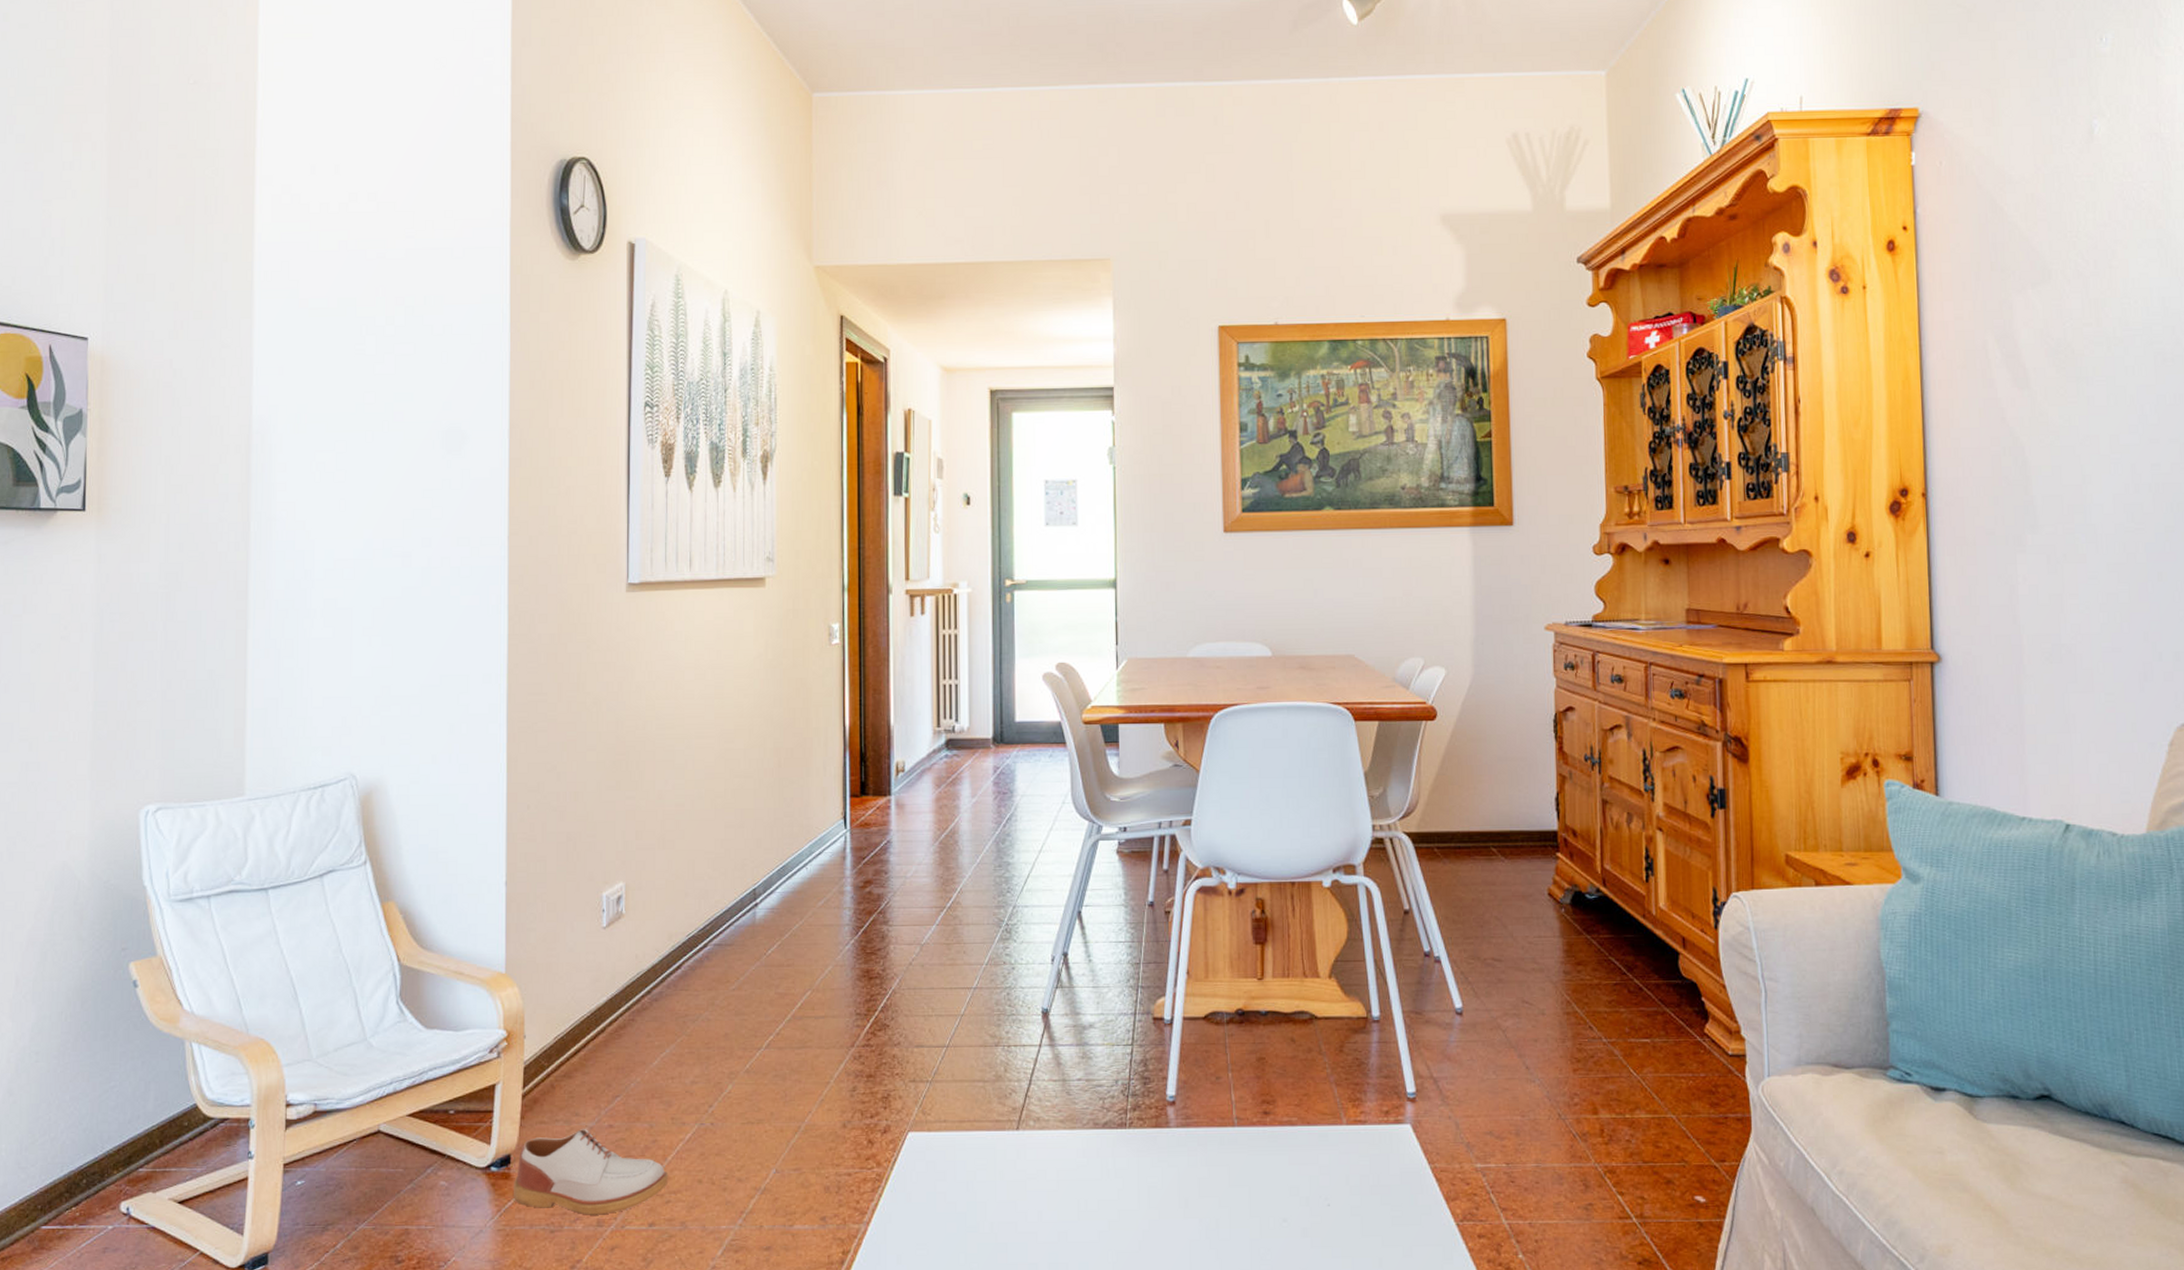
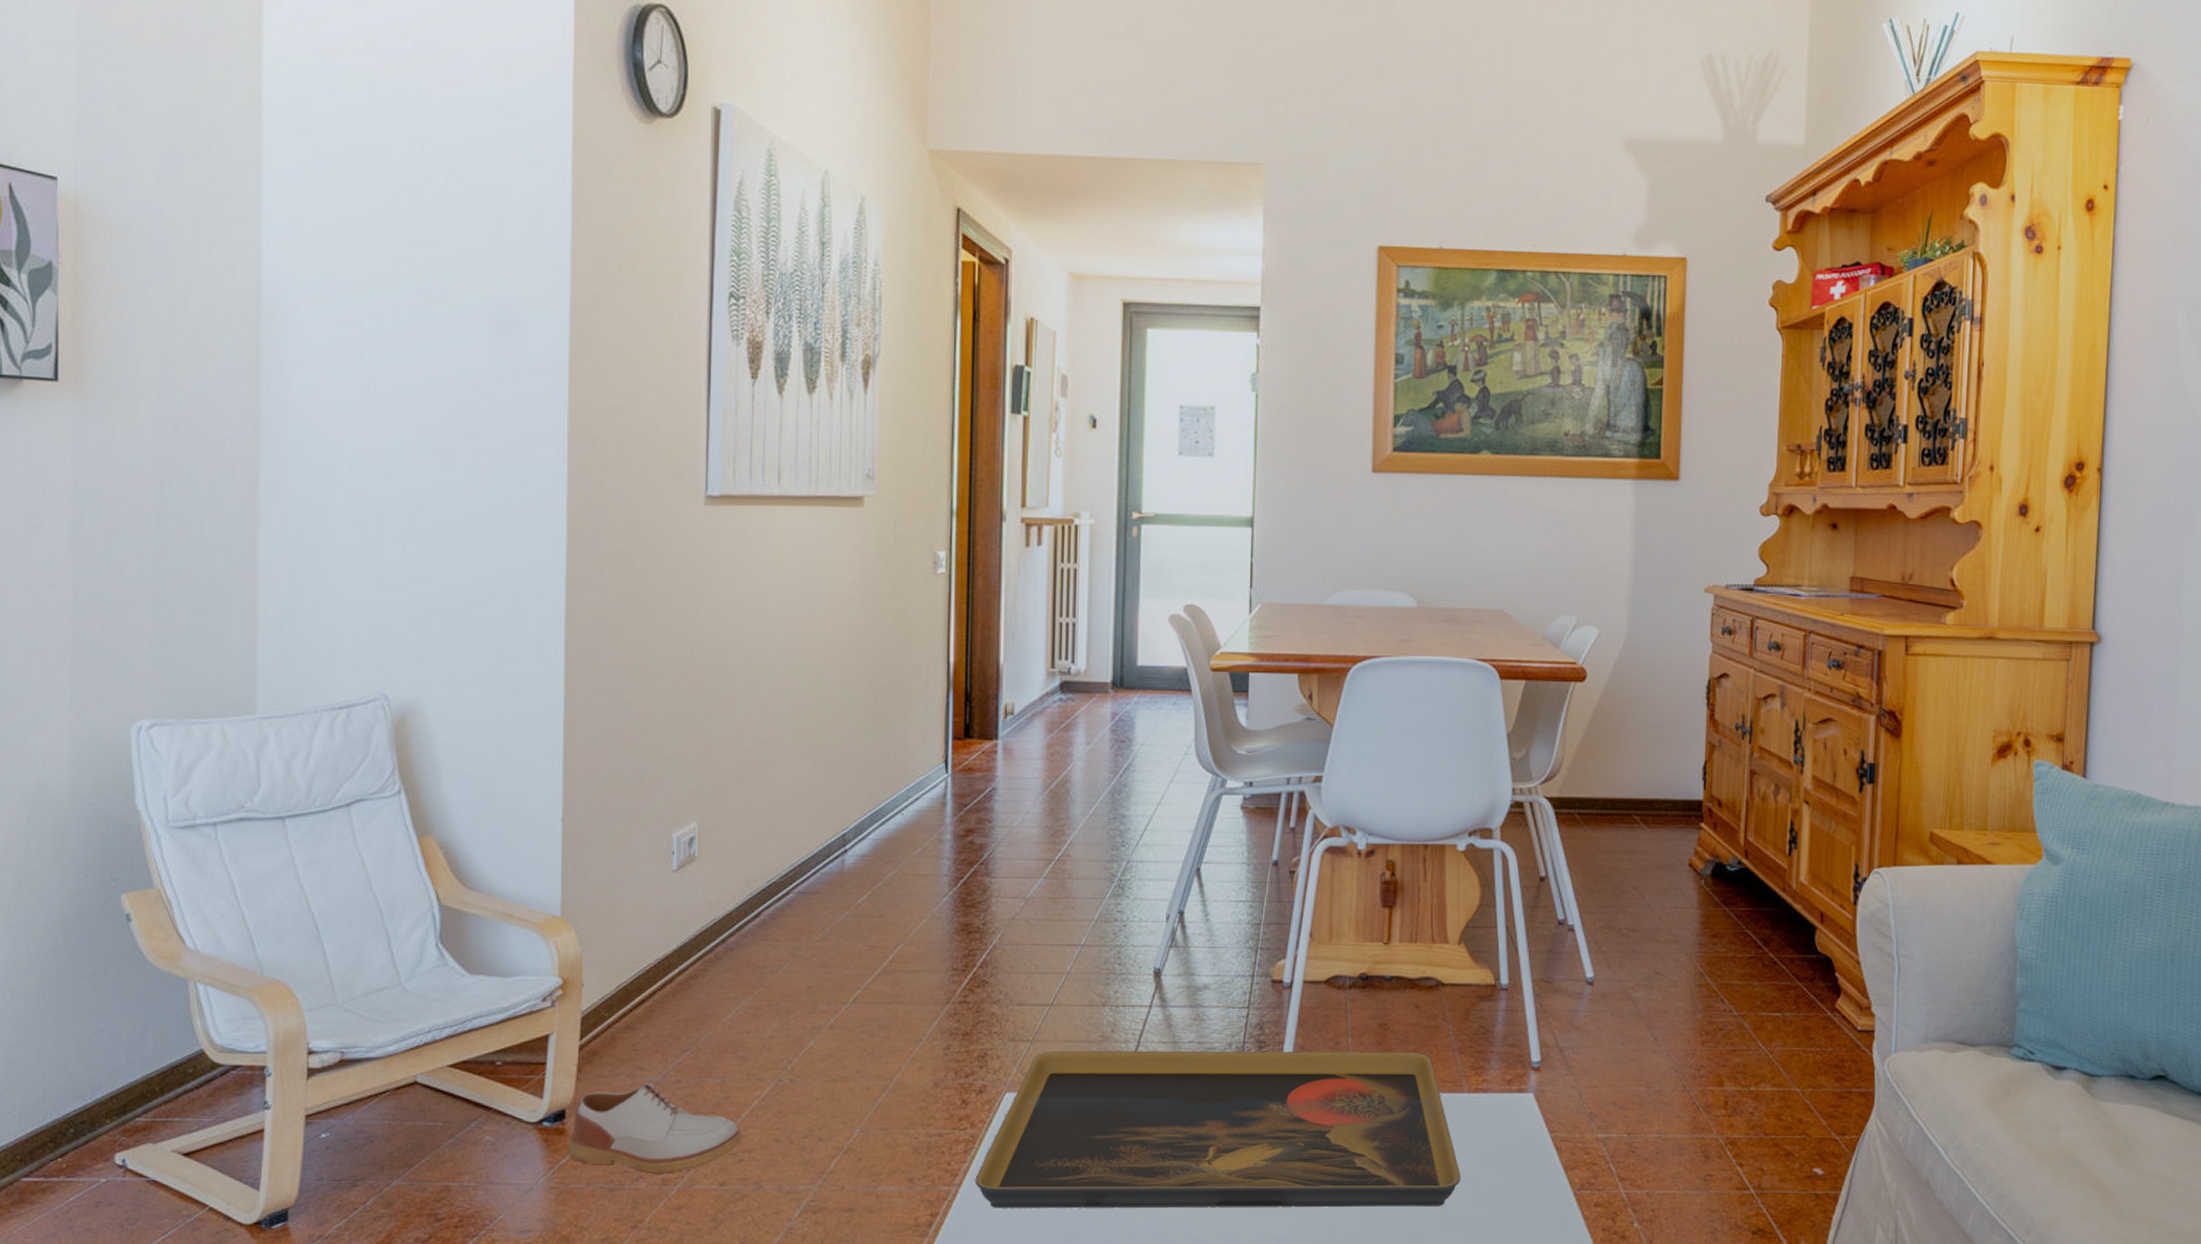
decorative tray: none [882,1085,1344,1245] -> present [975,1050,1460,1208]

